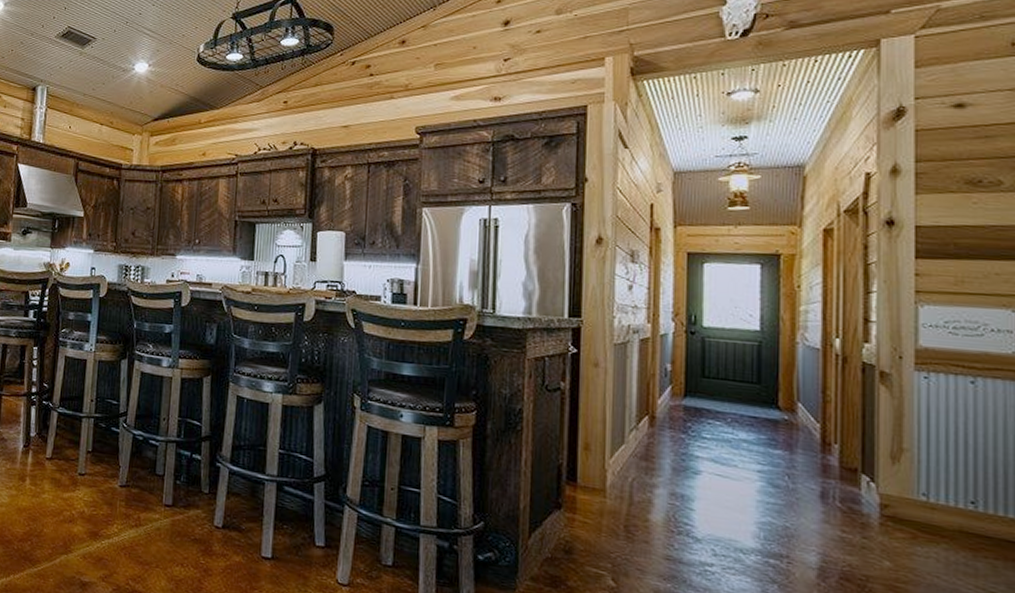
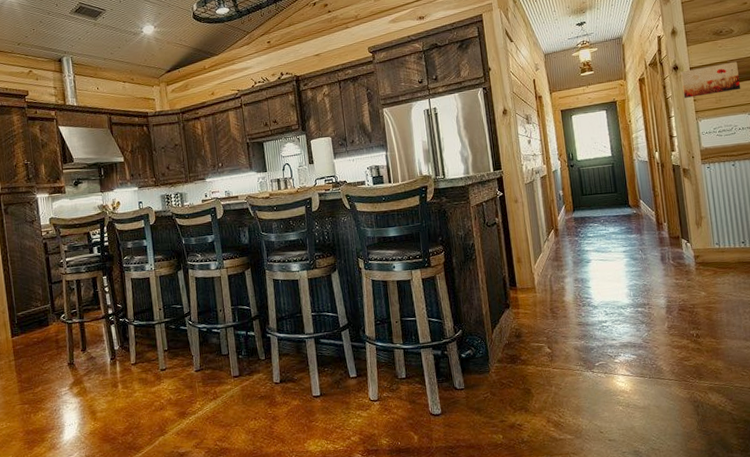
wall art: none [898,228,1005,272] -> present [681,61,741,98]

